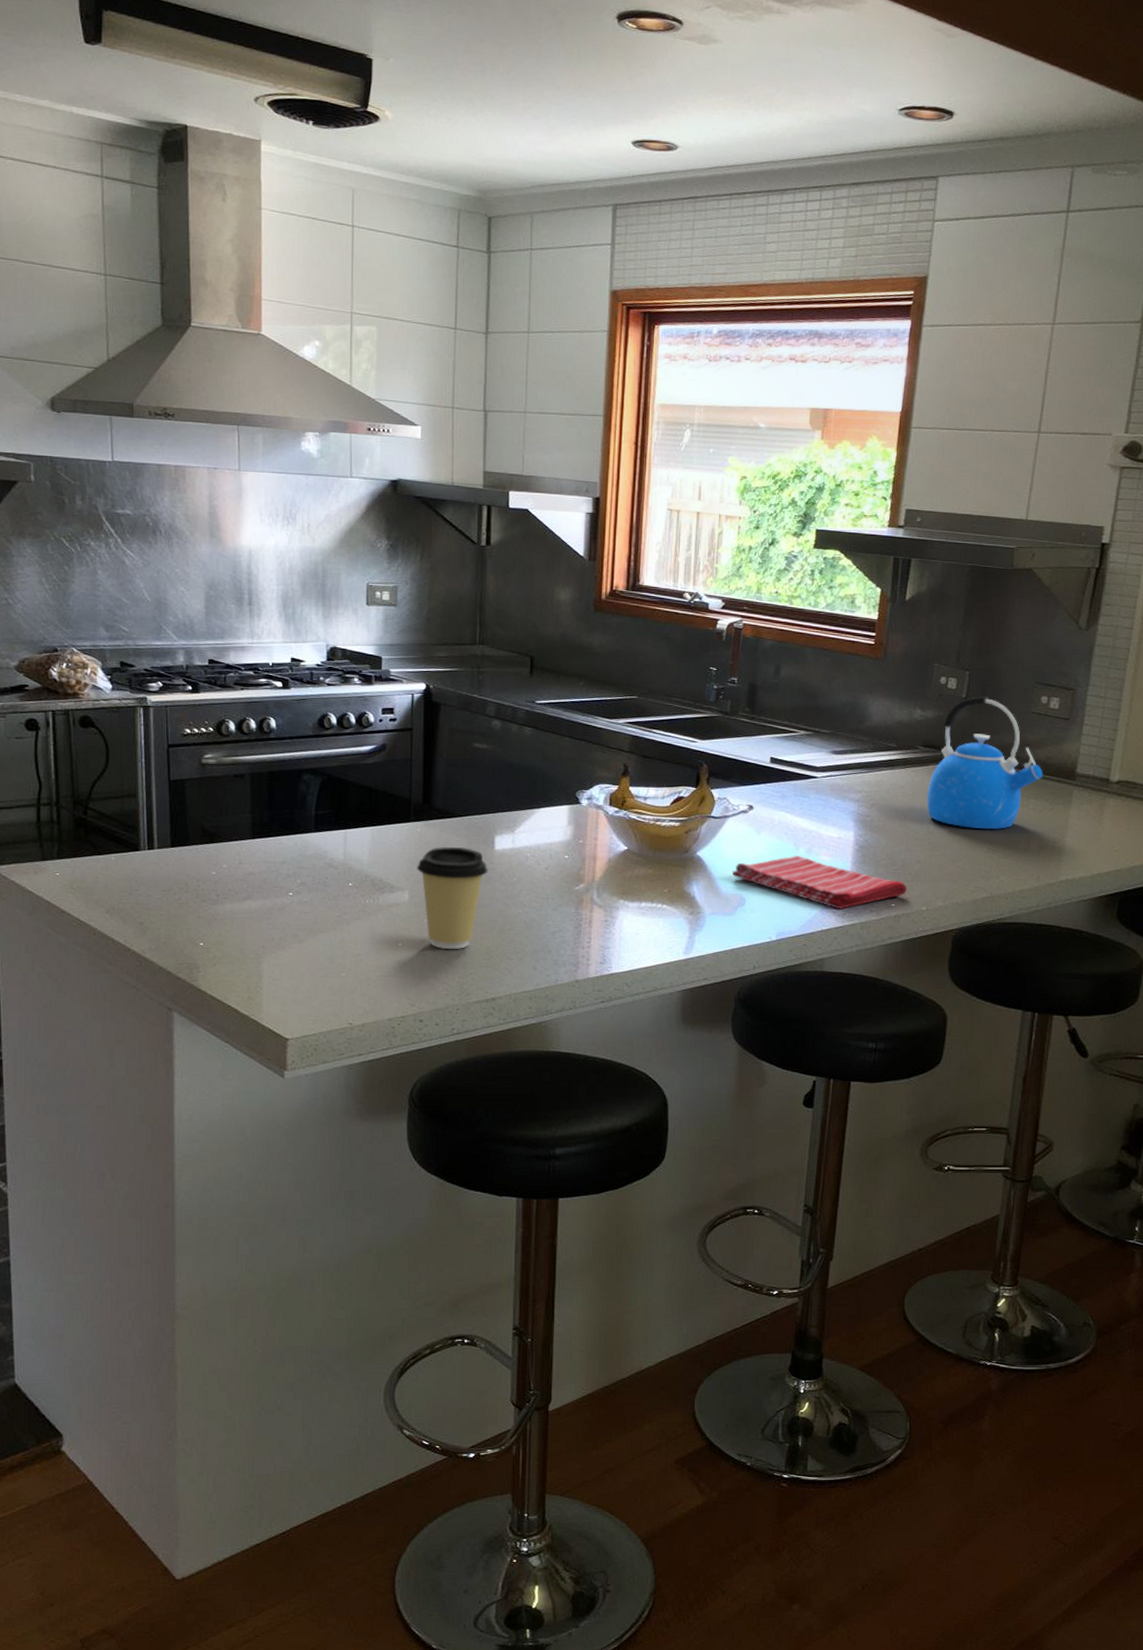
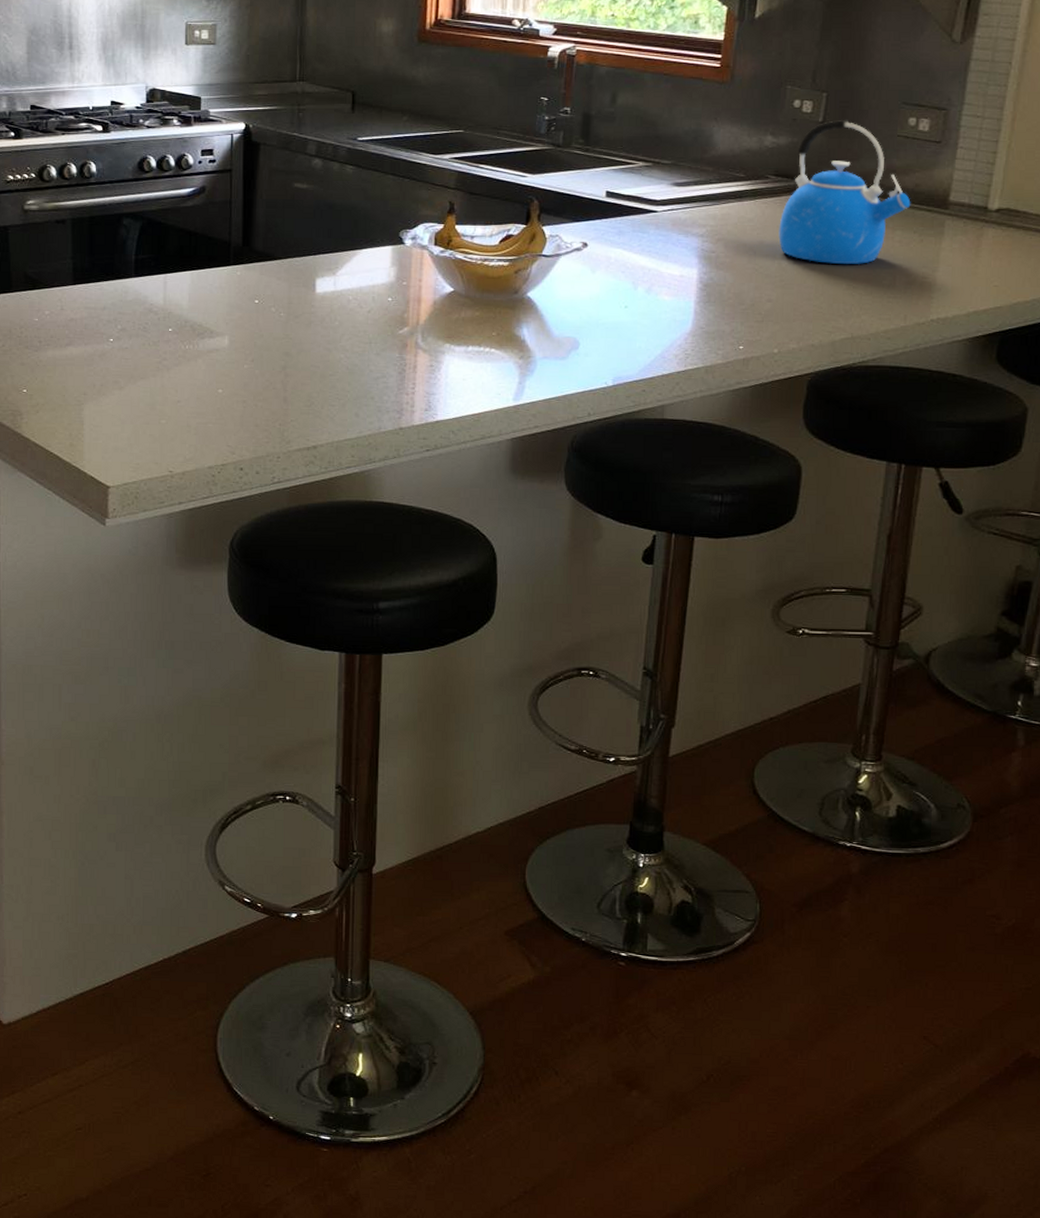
coffee cup: present [417,847,488,950] -> none [237,291,309,396]
dish towel: present [732,856,908,910] -> none [565,296,757,353]

